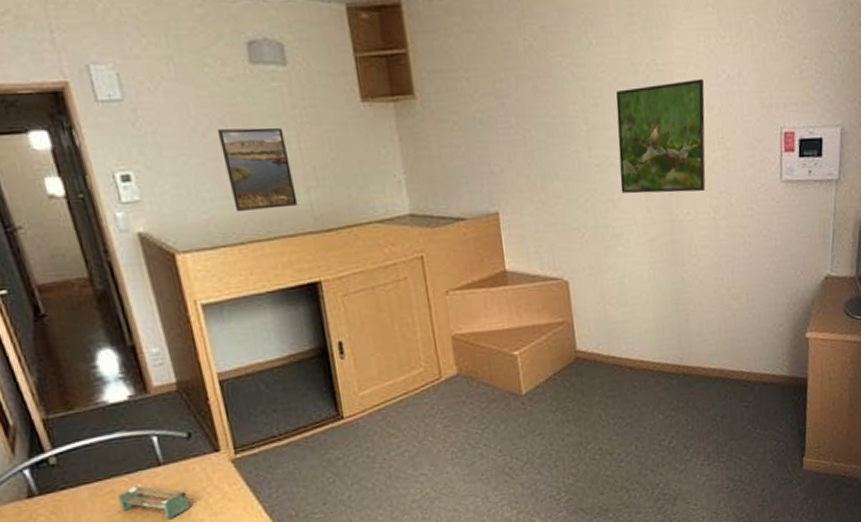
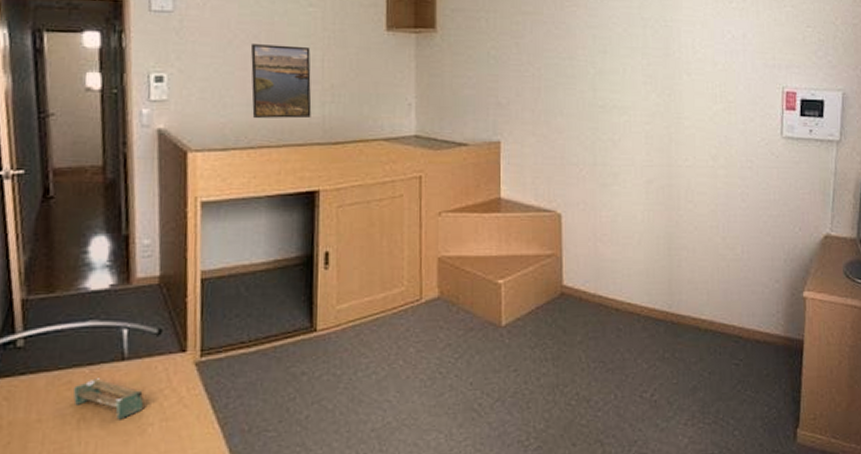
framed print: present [616,78,706,194] -> none [622,36,709,140]

